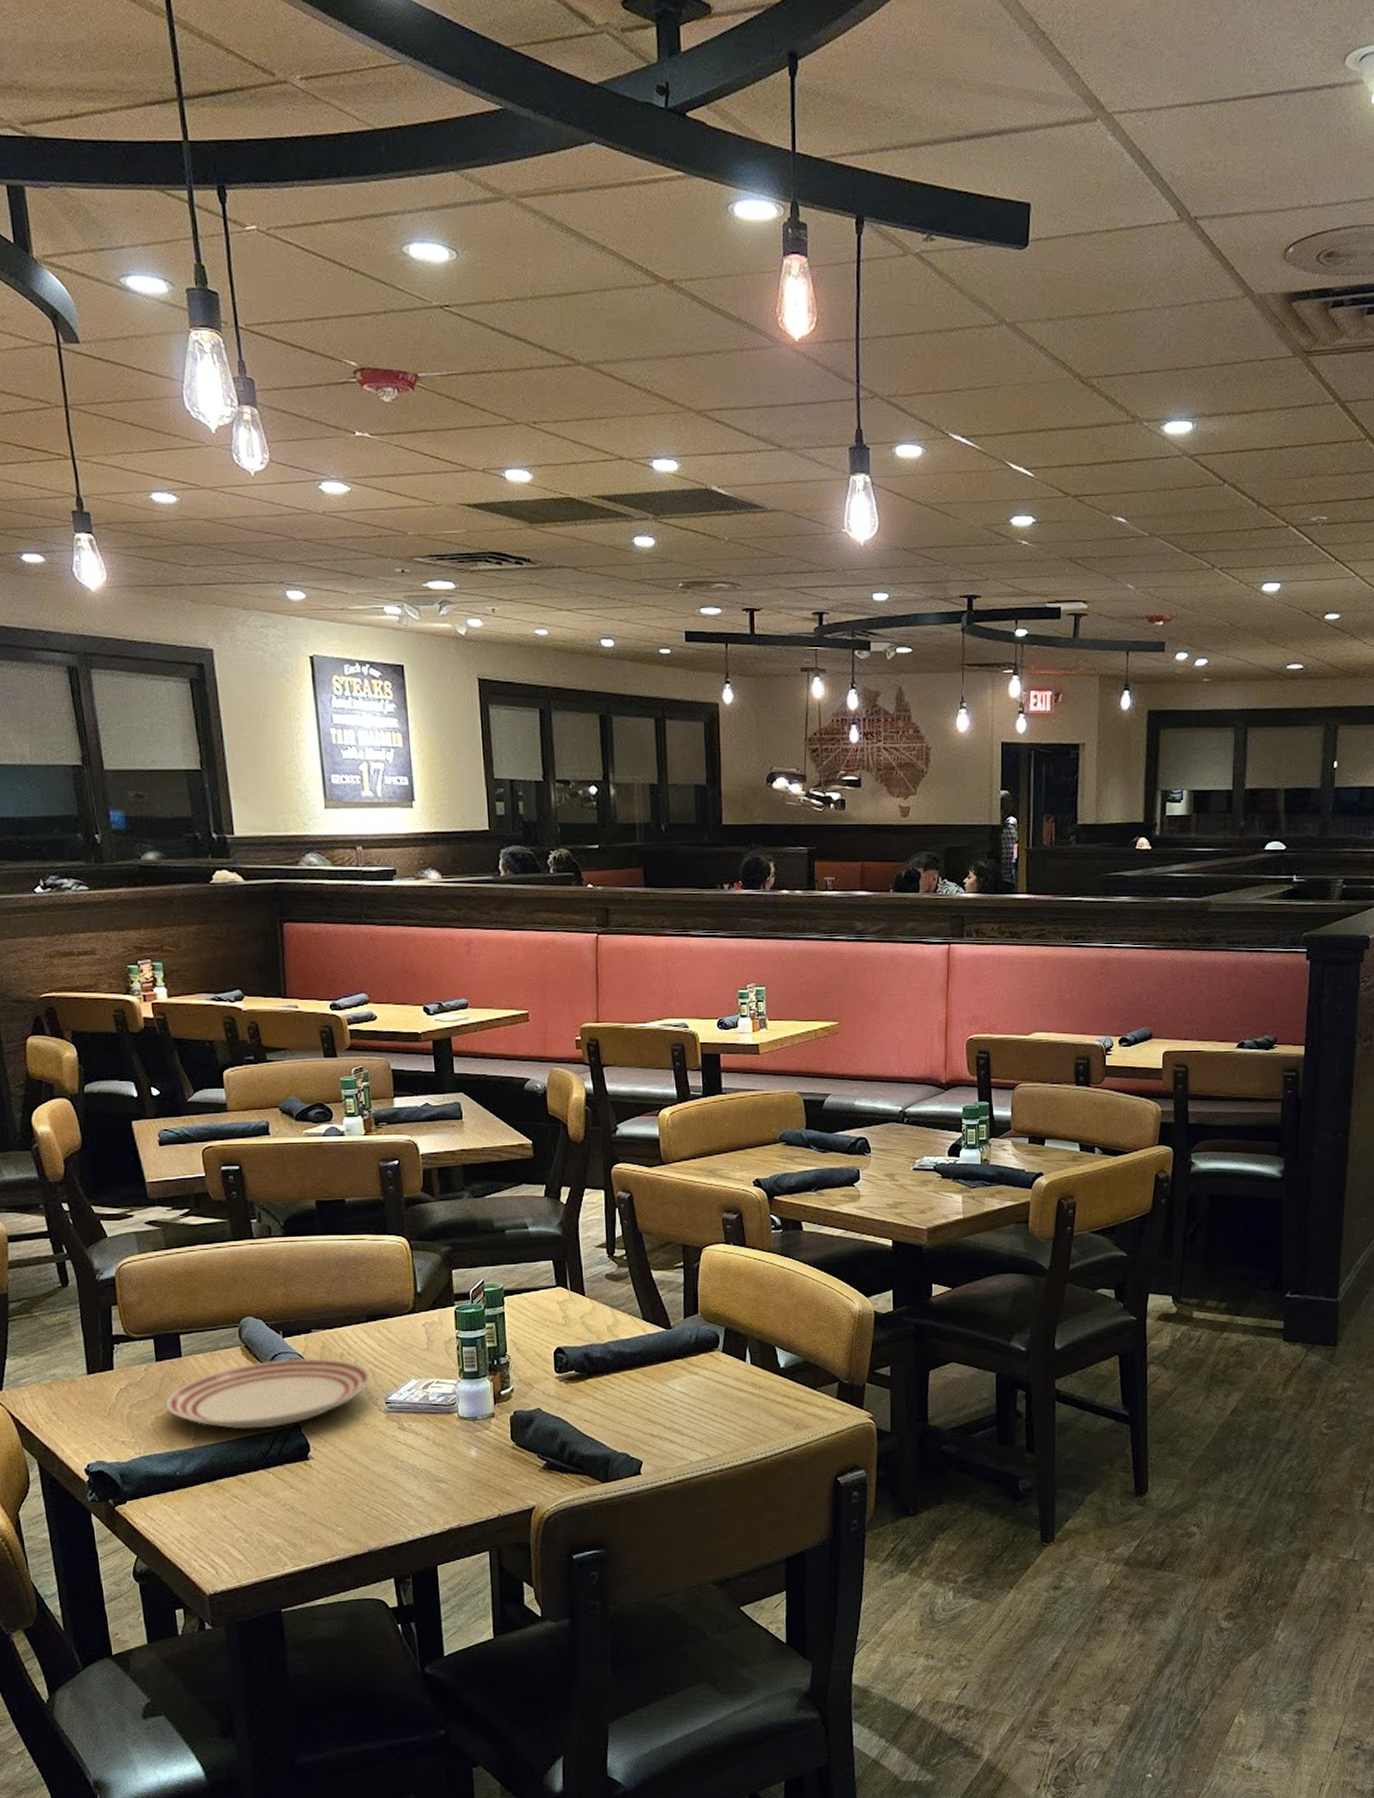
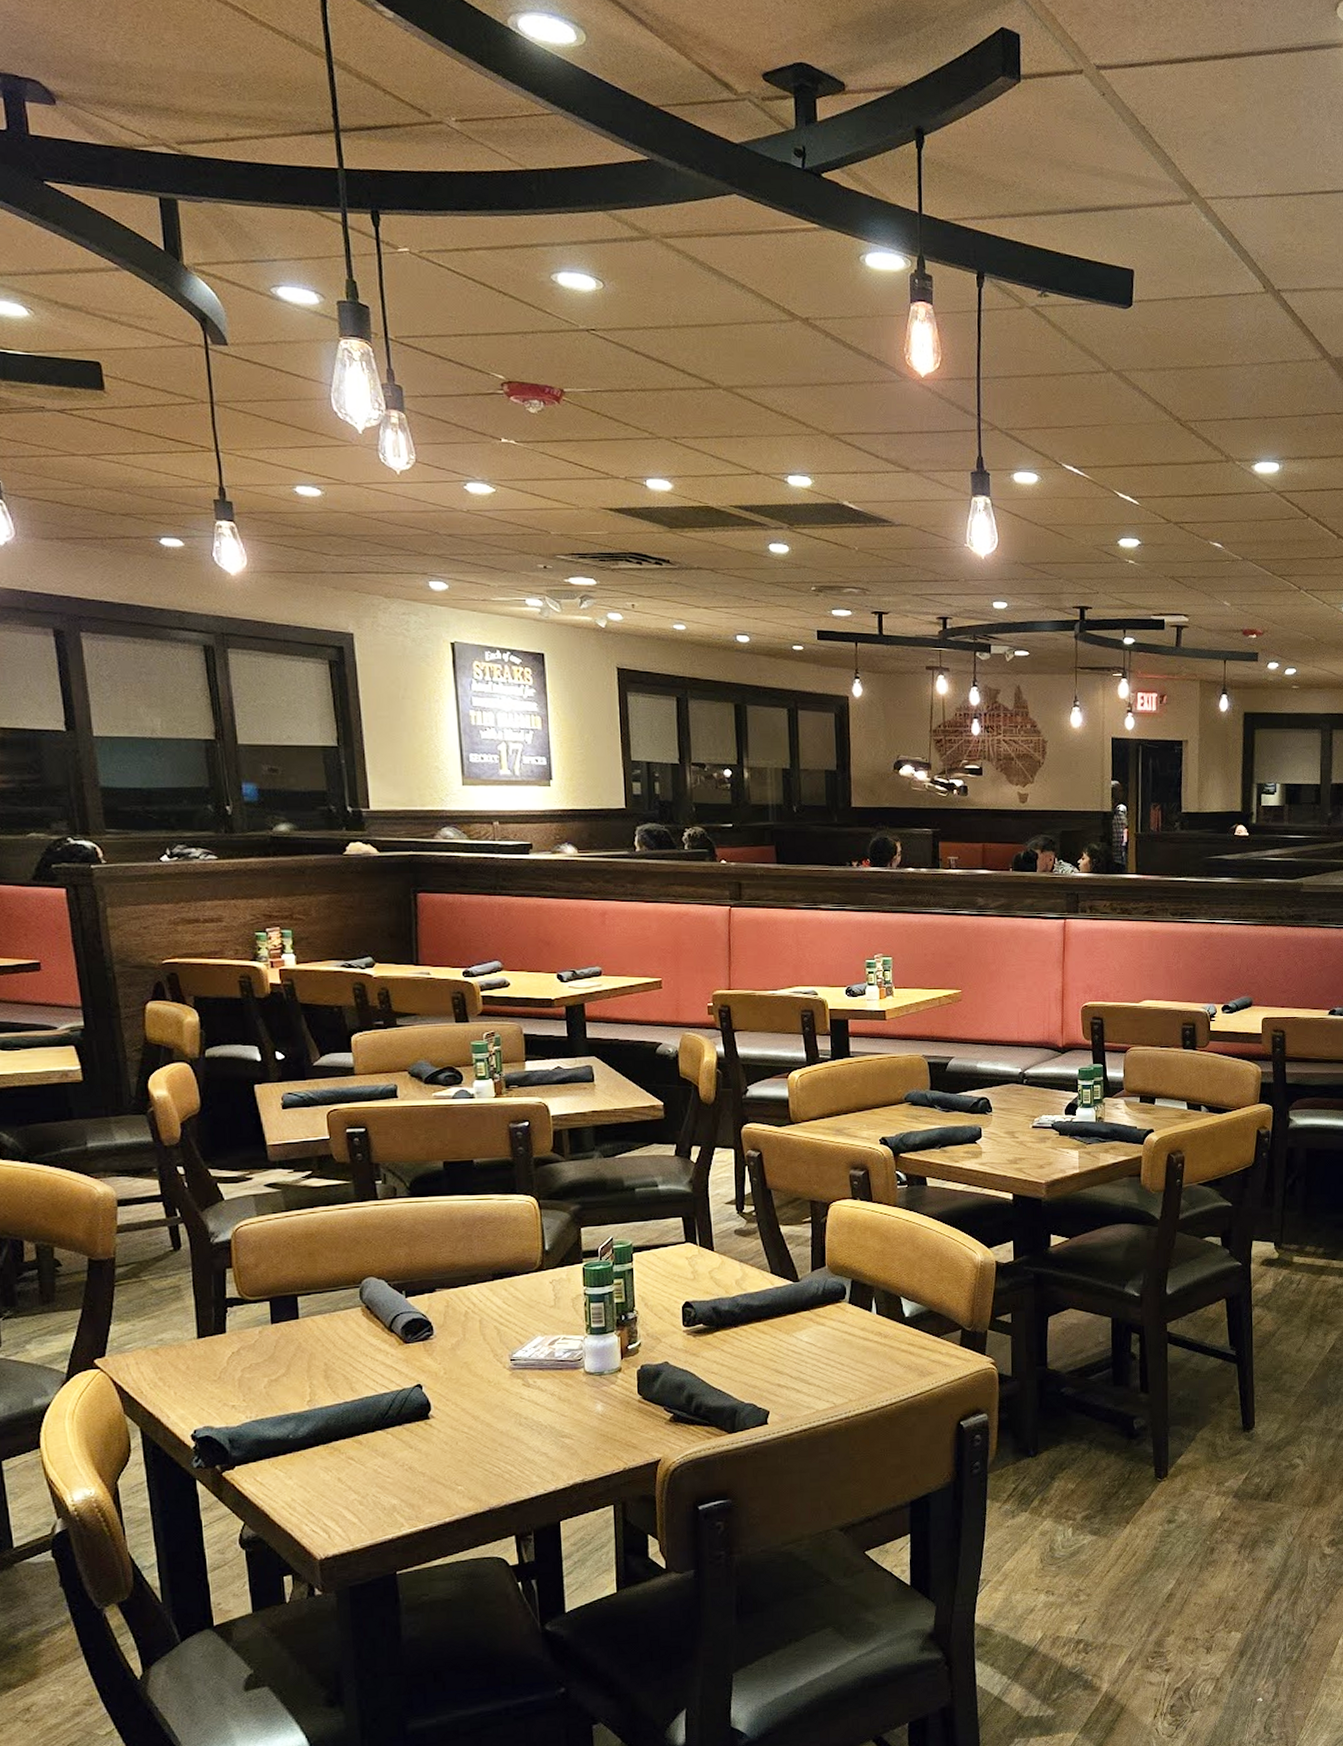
dinner plate: present [165,1357,373,1430] -> none [280,1316,498,1391]

